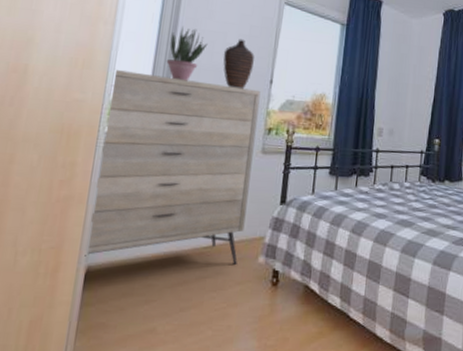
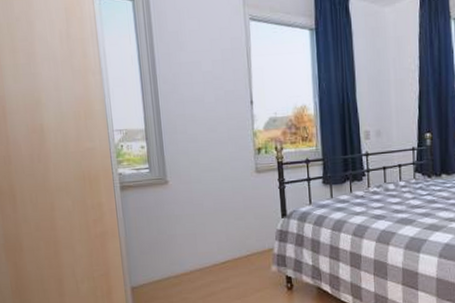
dresser: present [84,70,261,265] -> none [112,112,254,280]
potted plant: present [166,25,208,81] -> none [151,62,186,116]
decorative vase: present [223,39,255,90] -> none [202,65,232,115]

